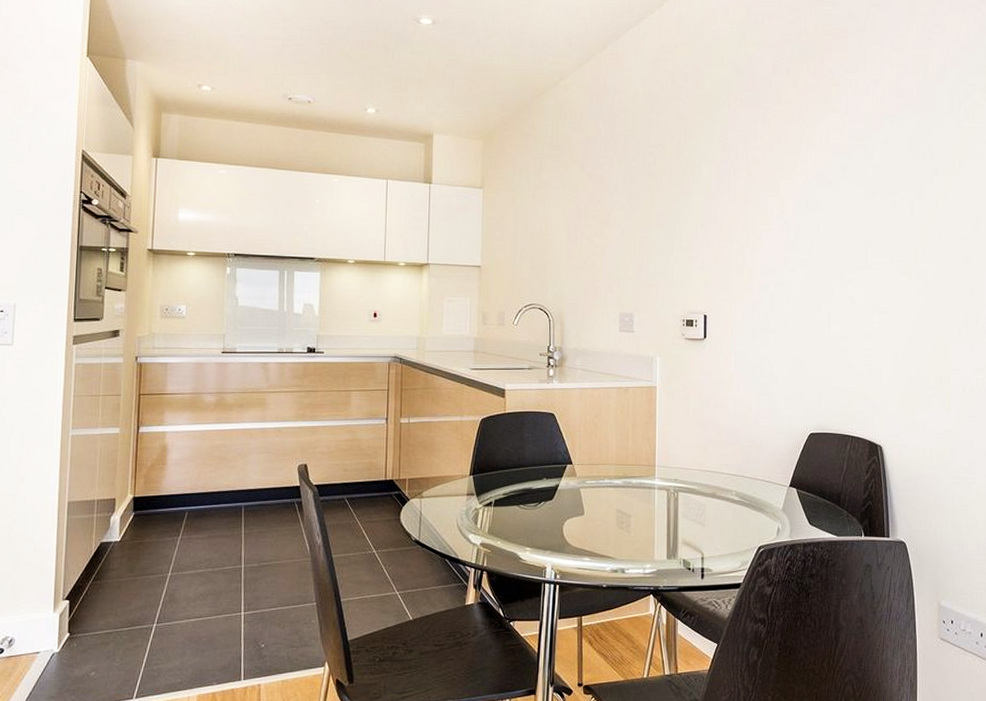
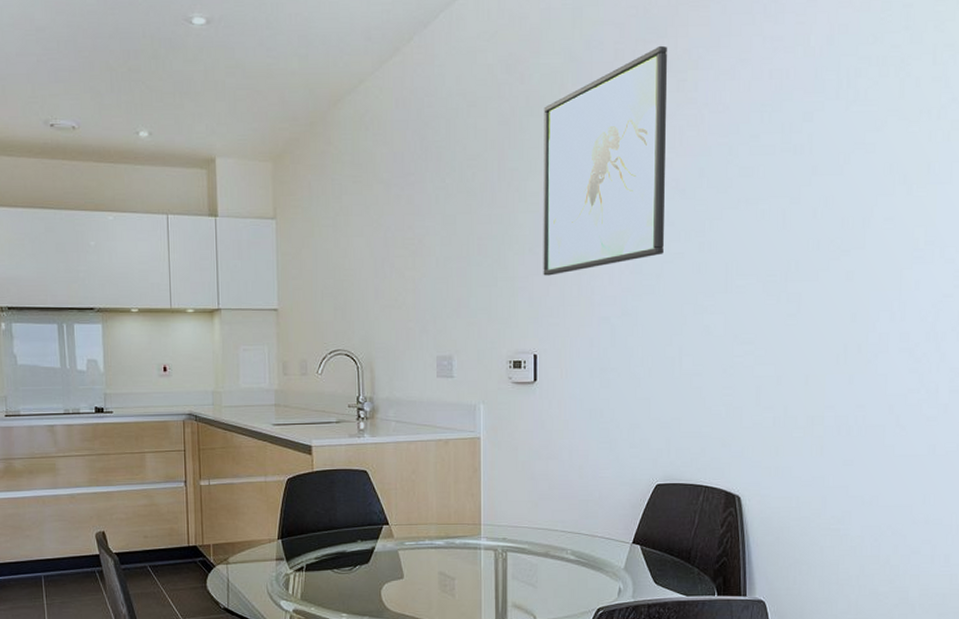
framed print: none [712,65,816,248] -> present [543,45,668,276]

